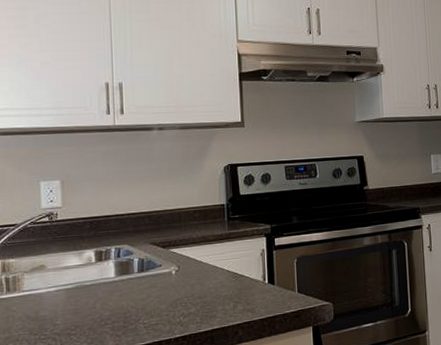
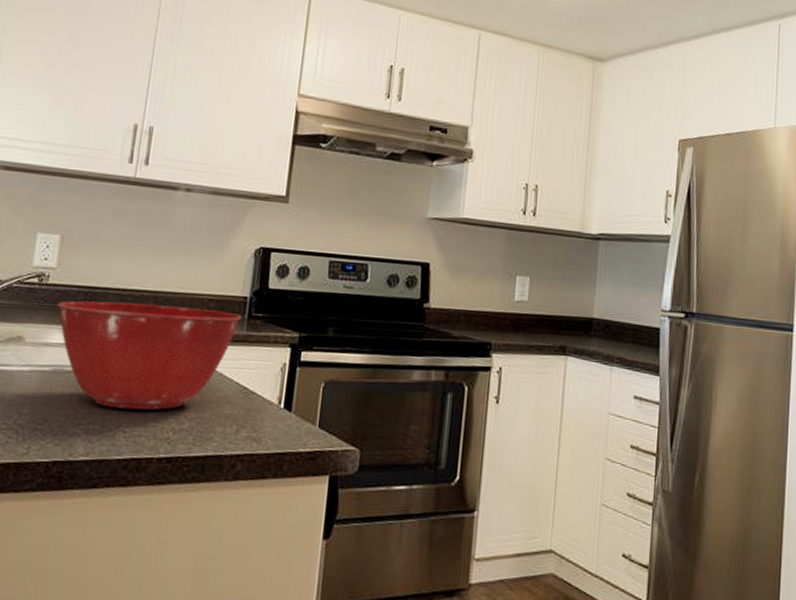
mixing bowl: none [69,218,223,307] -> present [57,301,242,410]

